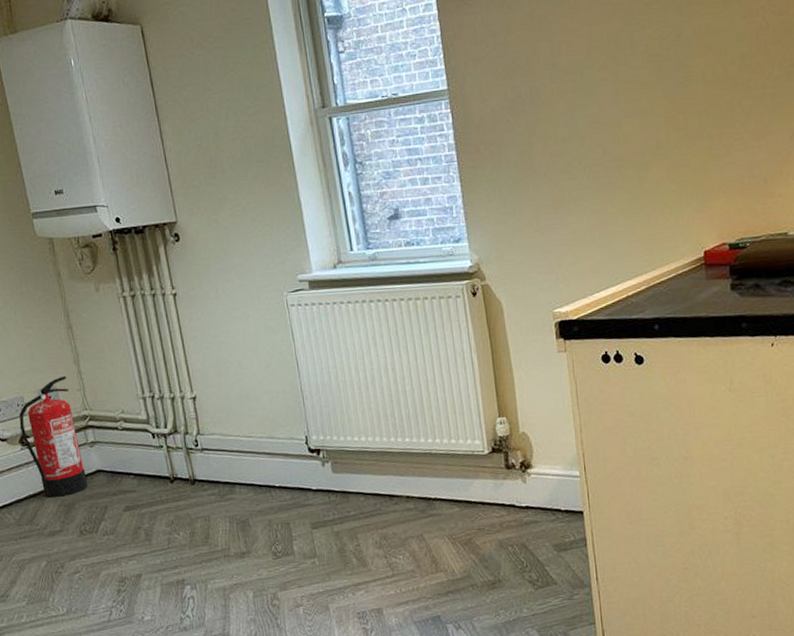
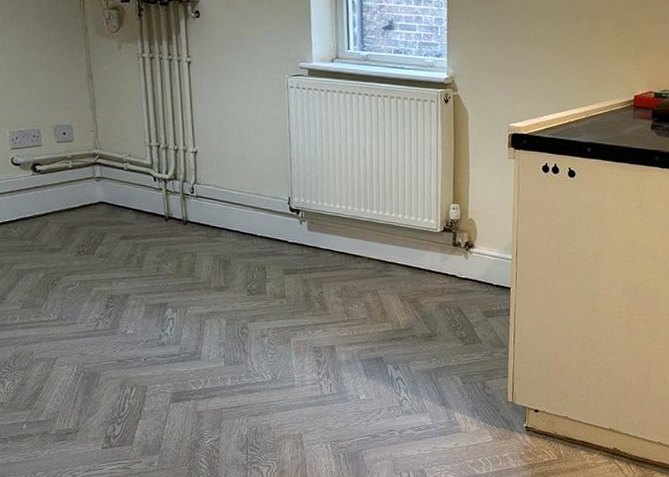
fire extinguisher: present [19,376,89,498] -> none [33,117,91,220]

